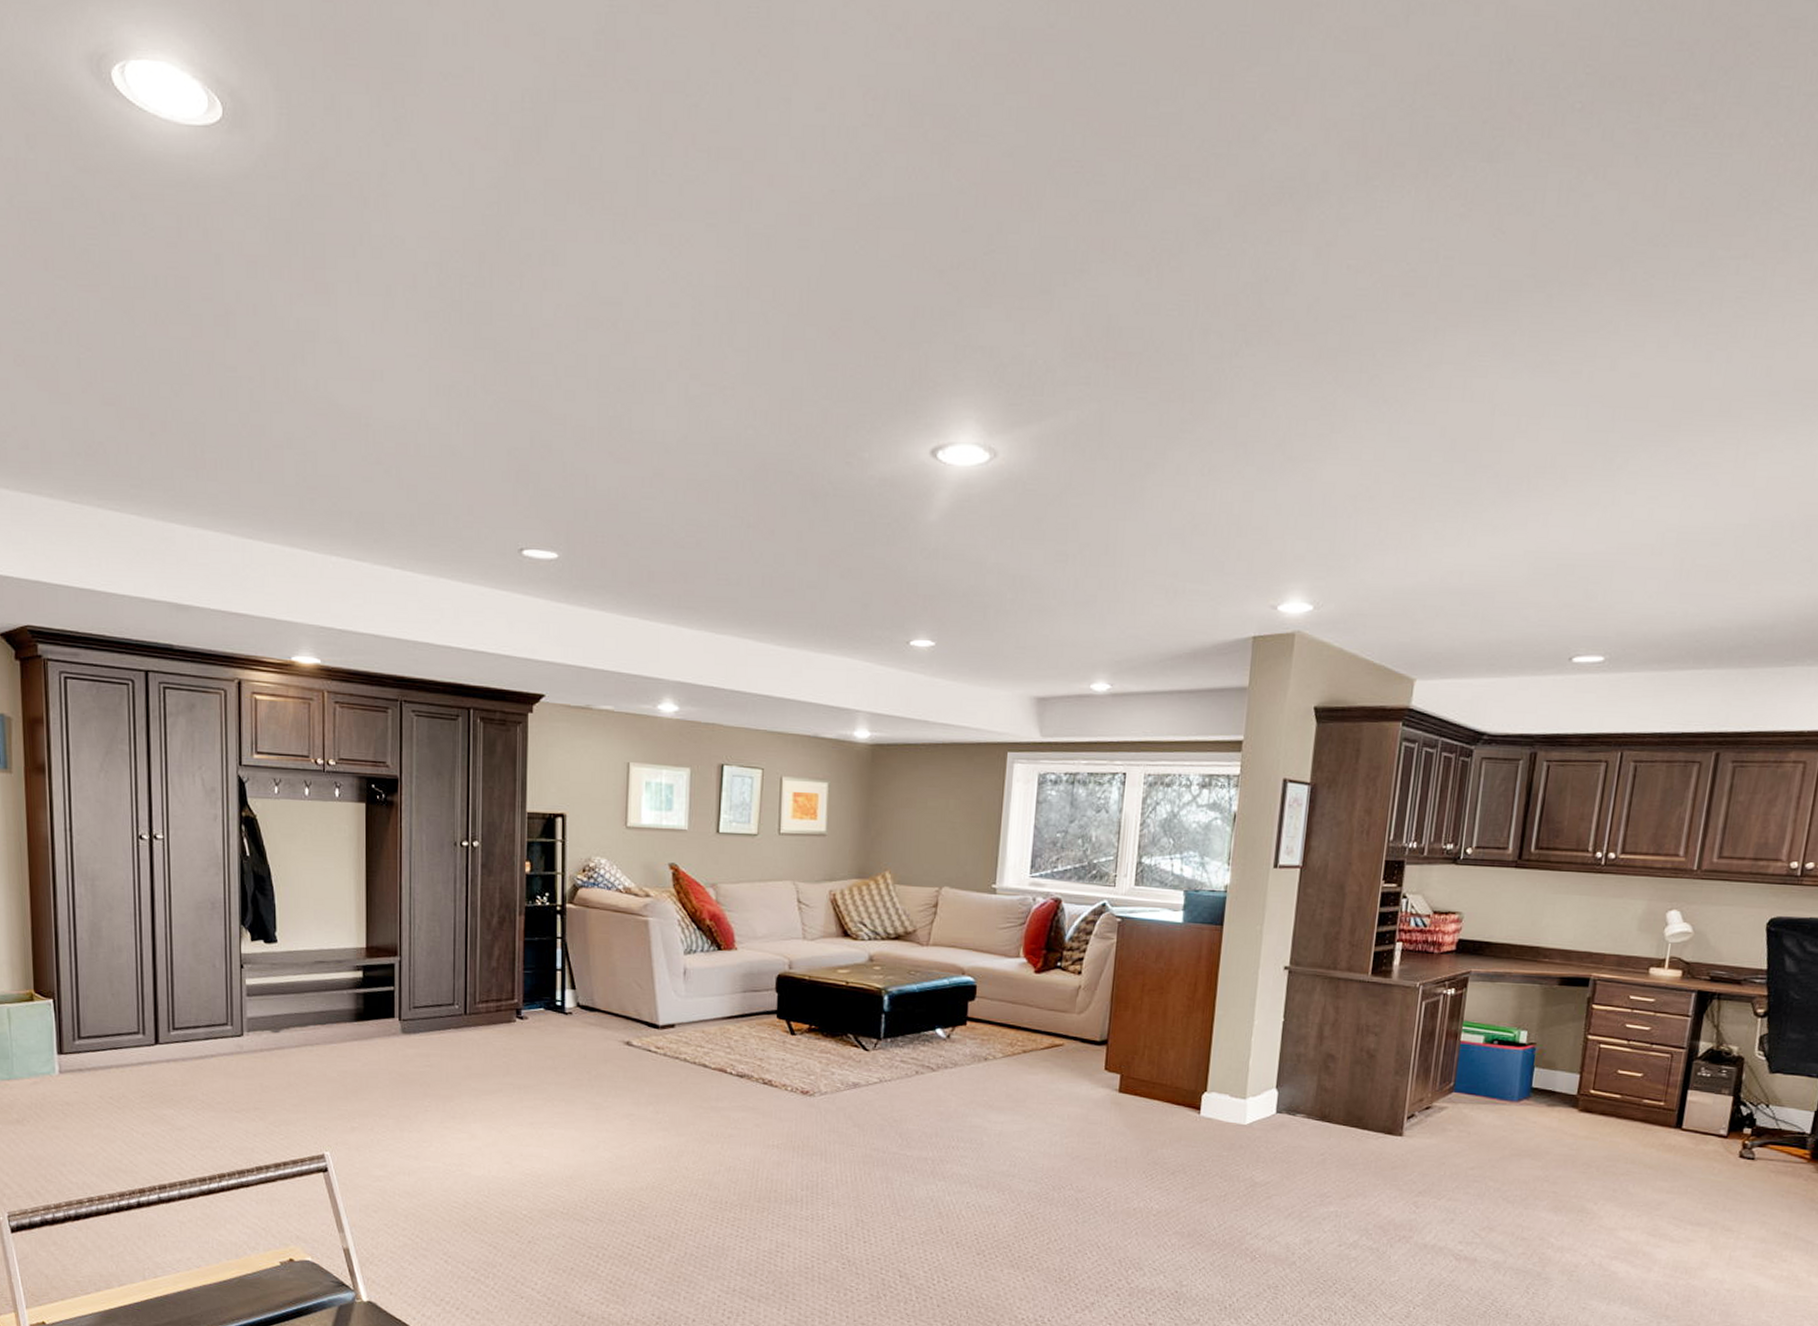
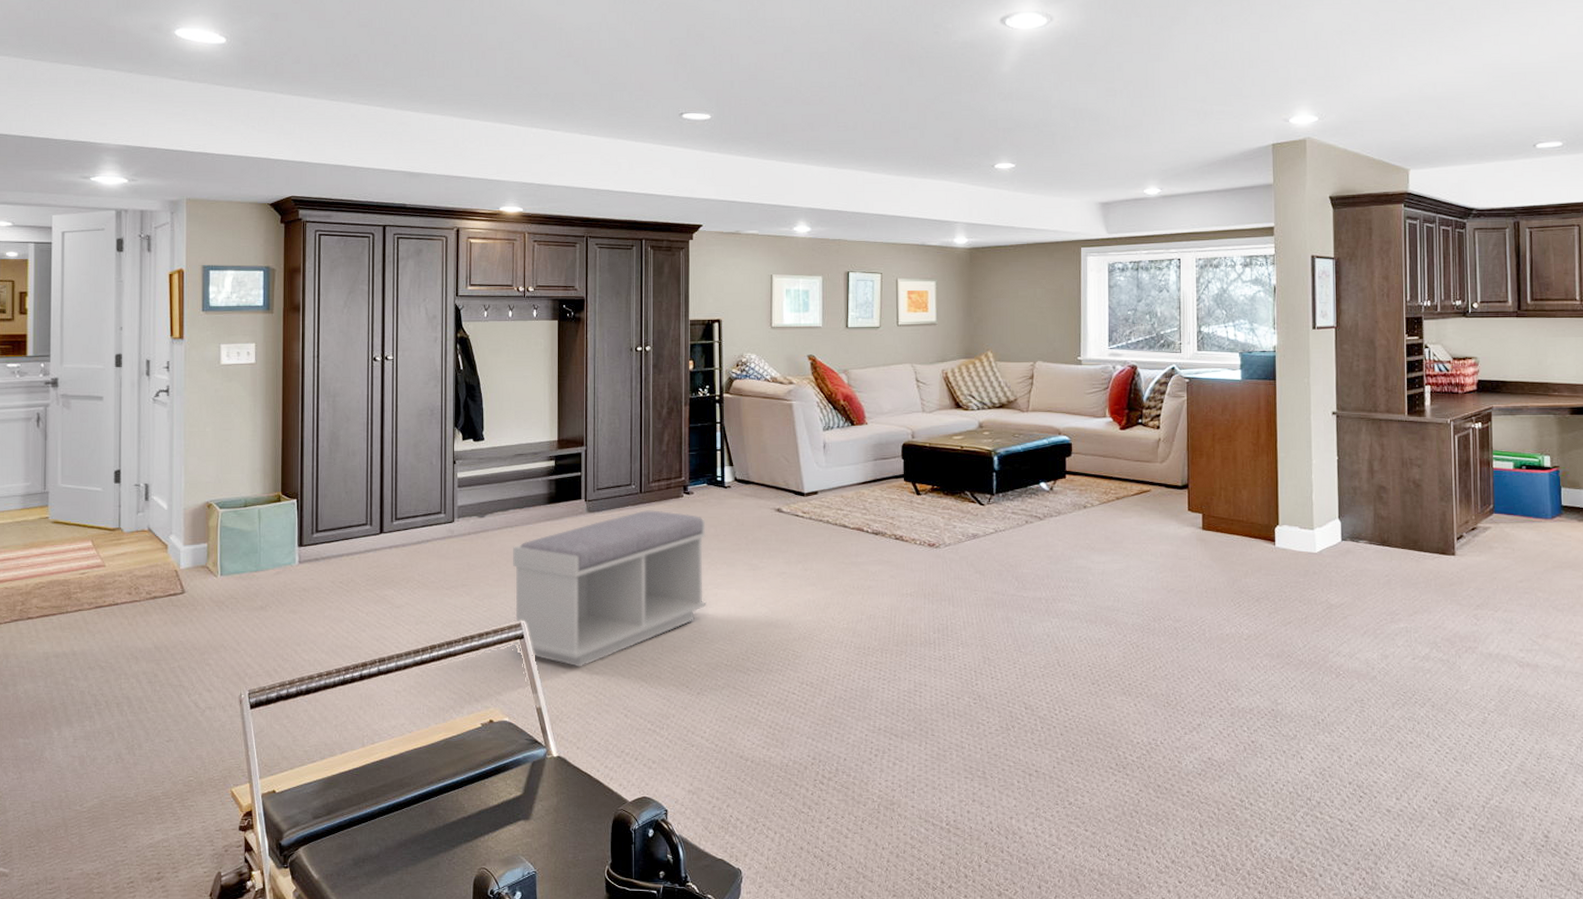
bench: none [314,1035,542,1207] -> present [512,510,707,667]

